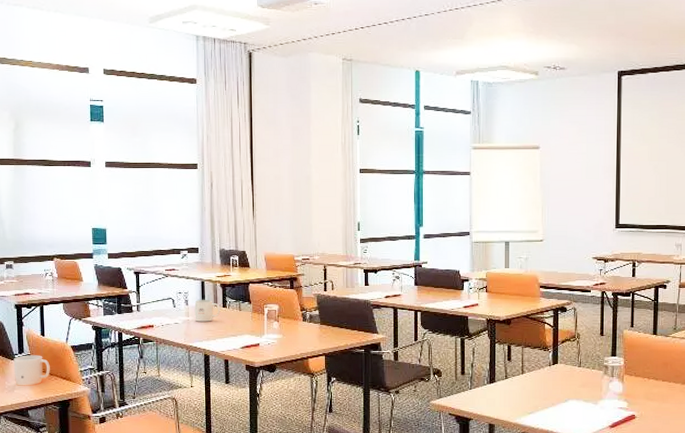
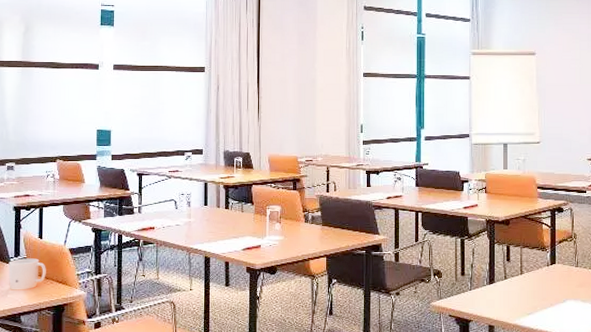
mug: present [194,299,221,322] -> none [196,200,223,223]

